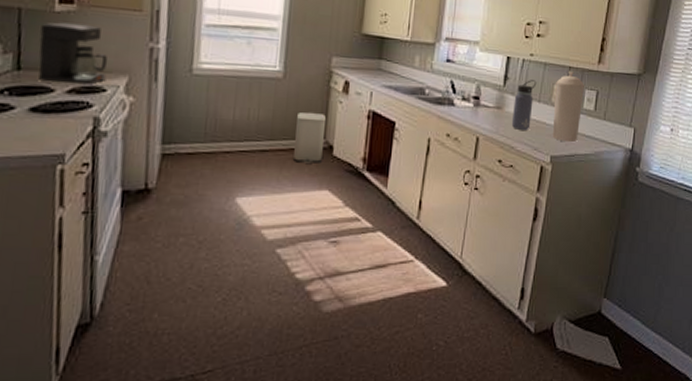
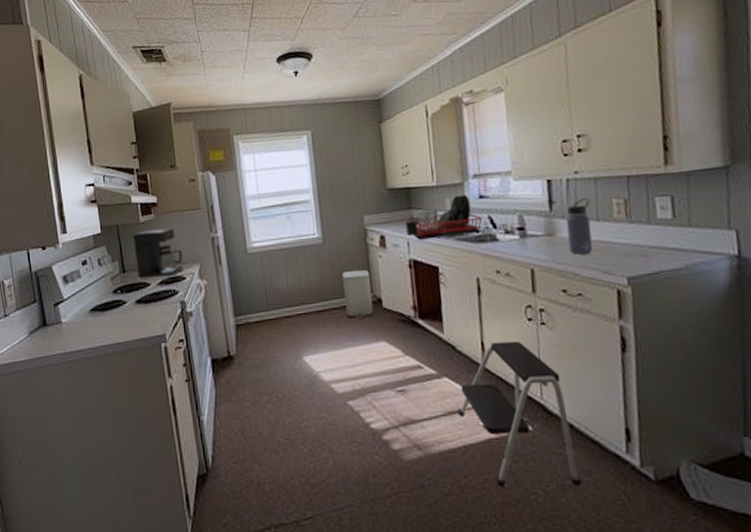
dish rack: none [372,54,445,95] -> present [405,194,483,240]
step stool: none [384,201,480,338] -> present [457,341,582,486]
canister: present [553,71,584,143] -> none [614,180,659,260]

